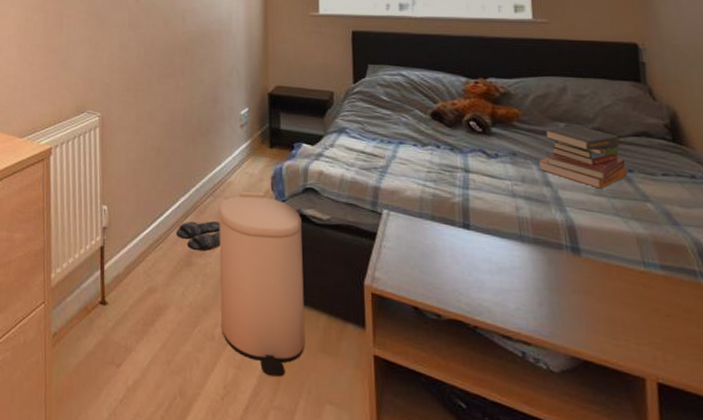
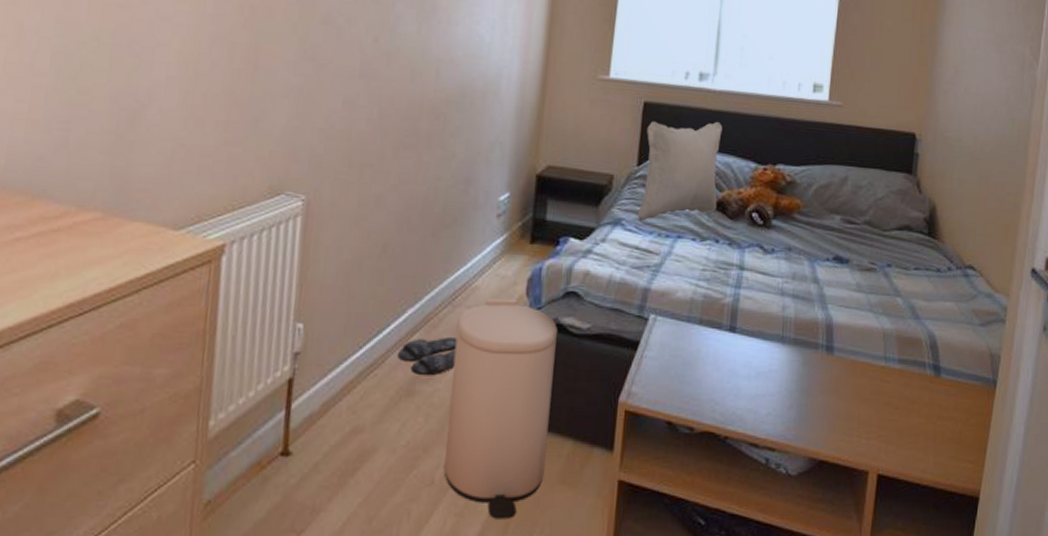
cushion: none [358,43,433,130] -> present [637,121,723,222]
books: present [538,124,627,189] -> none [810,217,887,285]

